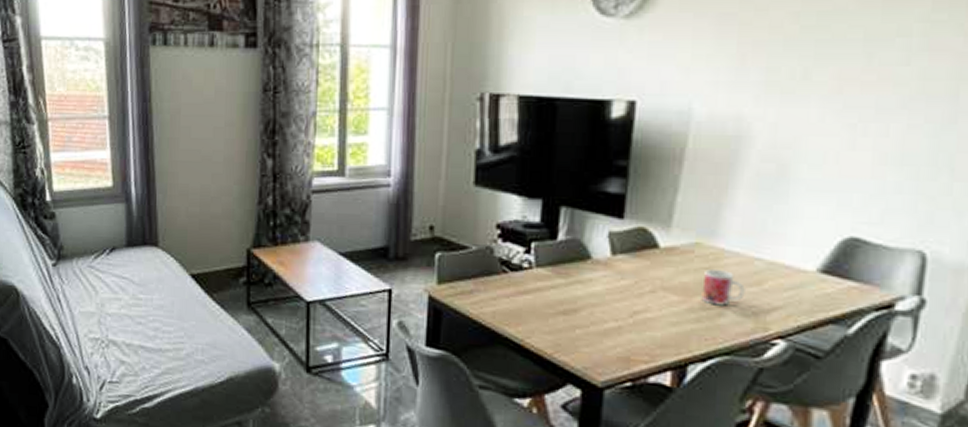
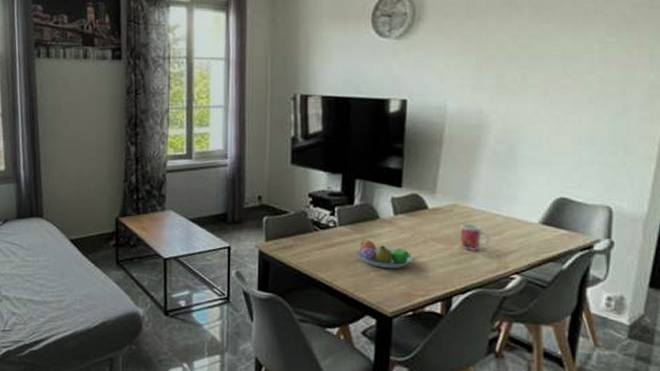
fruit bowl: none [558,285,635,325] -> present [357,239,413,268]

